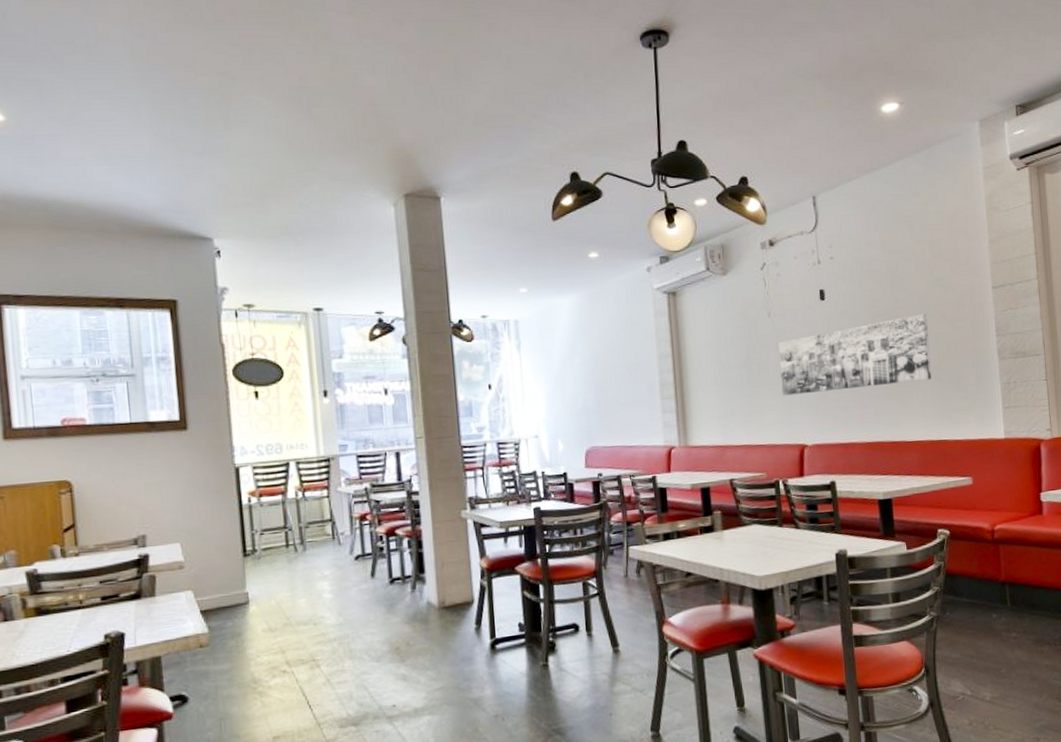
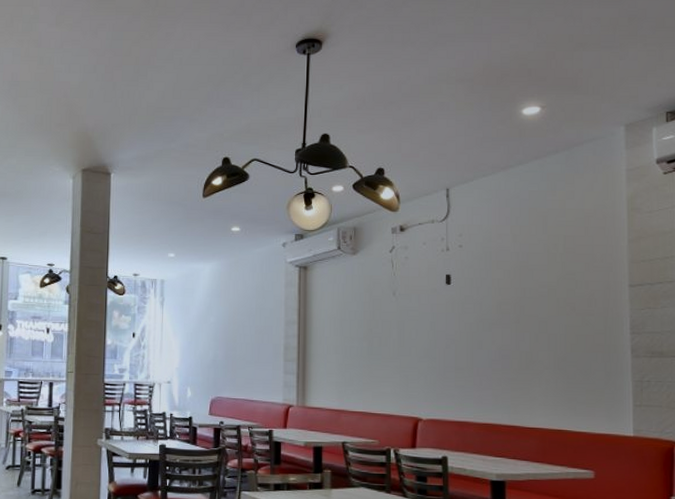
wall art: present [778,313,931,396] -> none [401,305,556,371]

